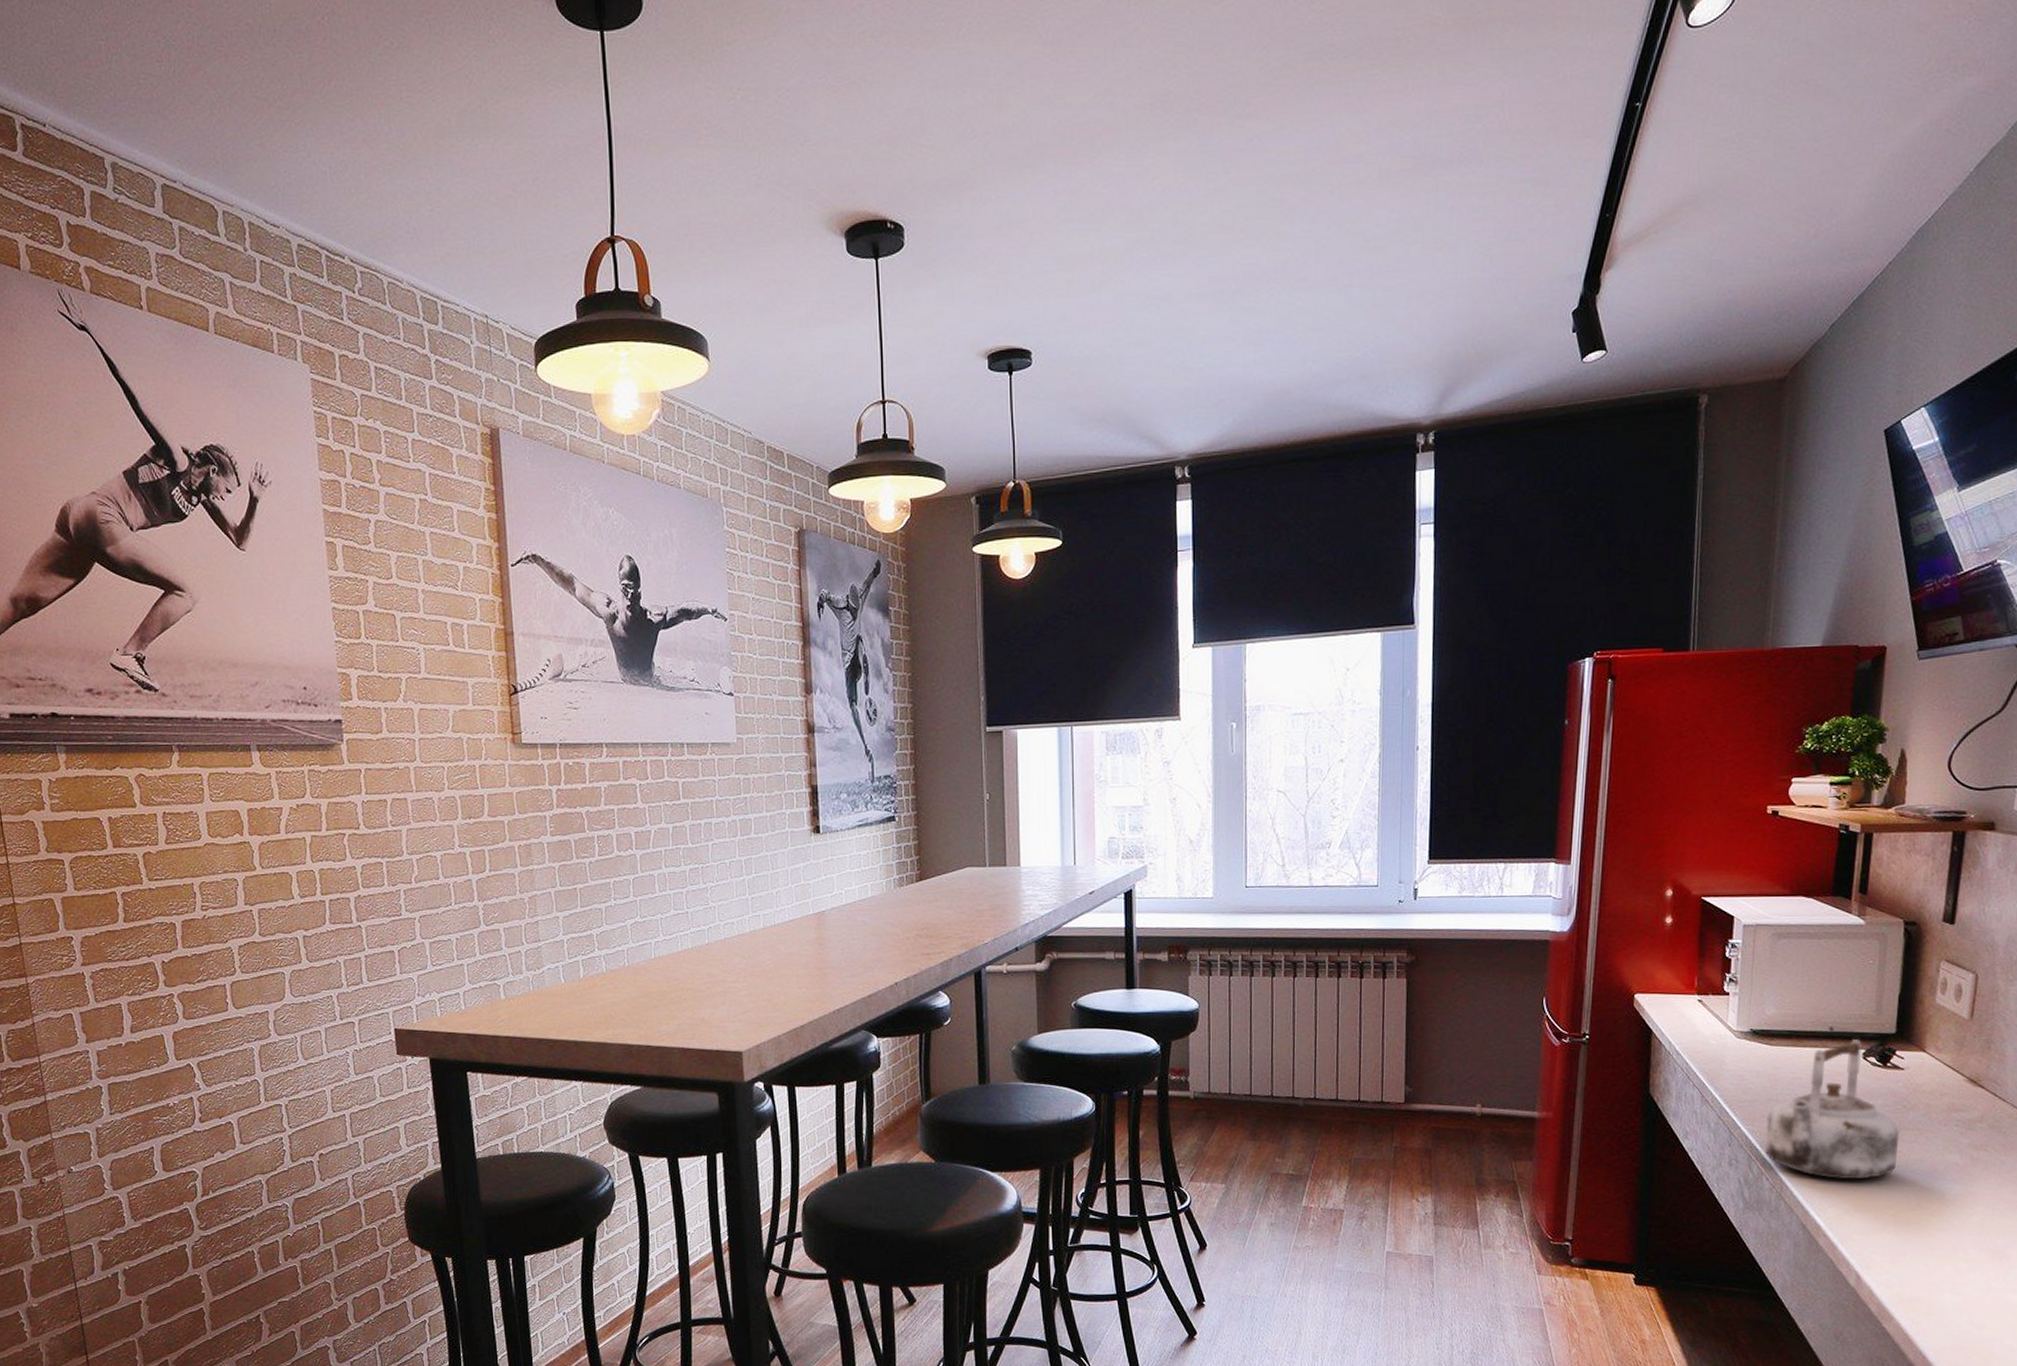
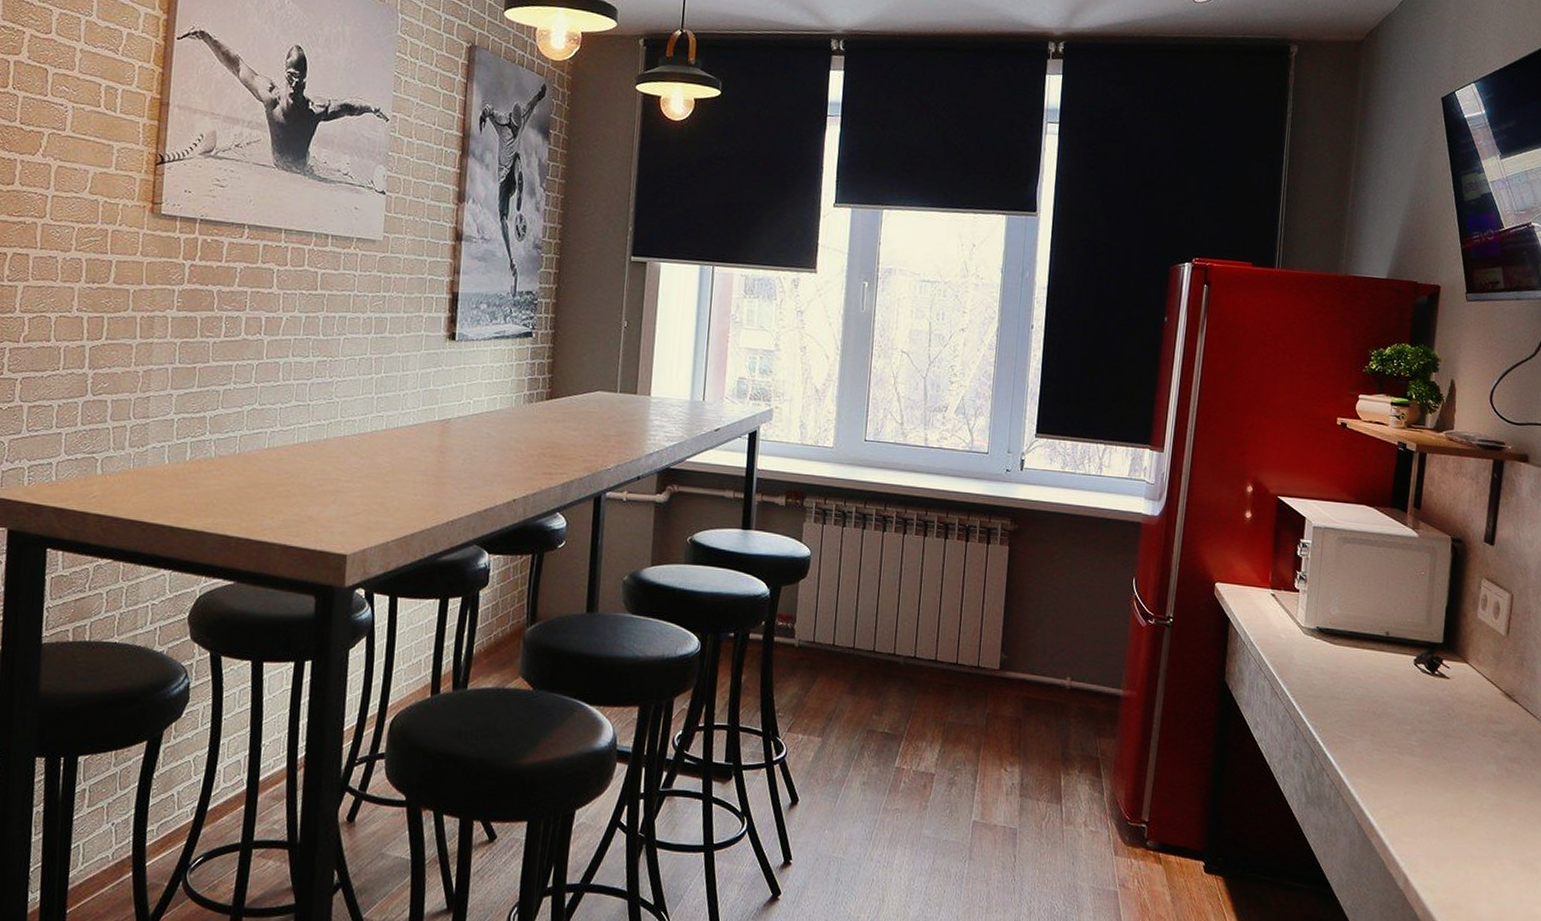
kettle: present [1765,1039,1899,1180] -> none [1326,645,1444,783]

